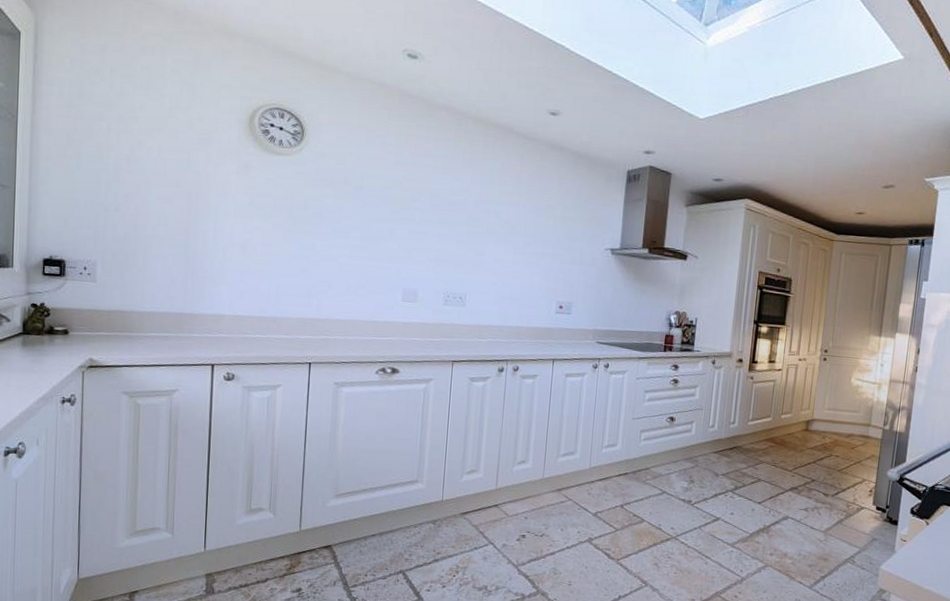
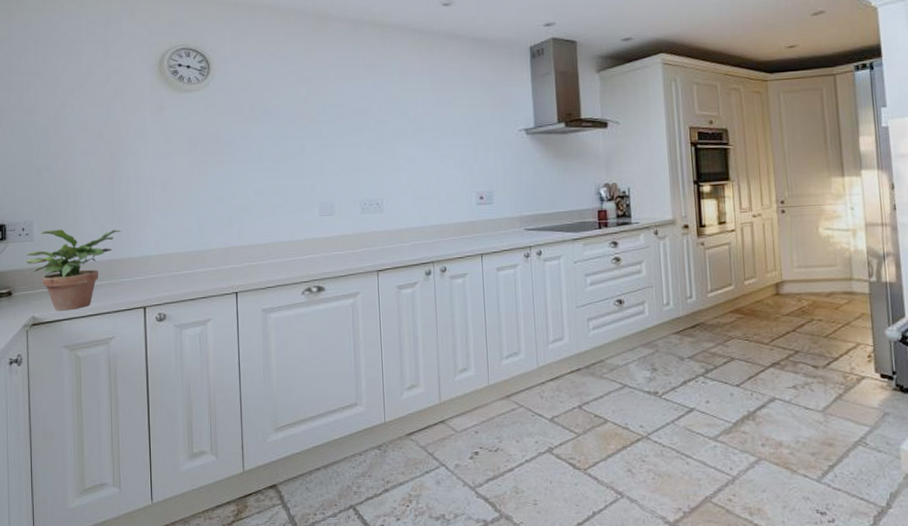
potted plant: none [86,273,194,358] -> present [26,229,122,311]

